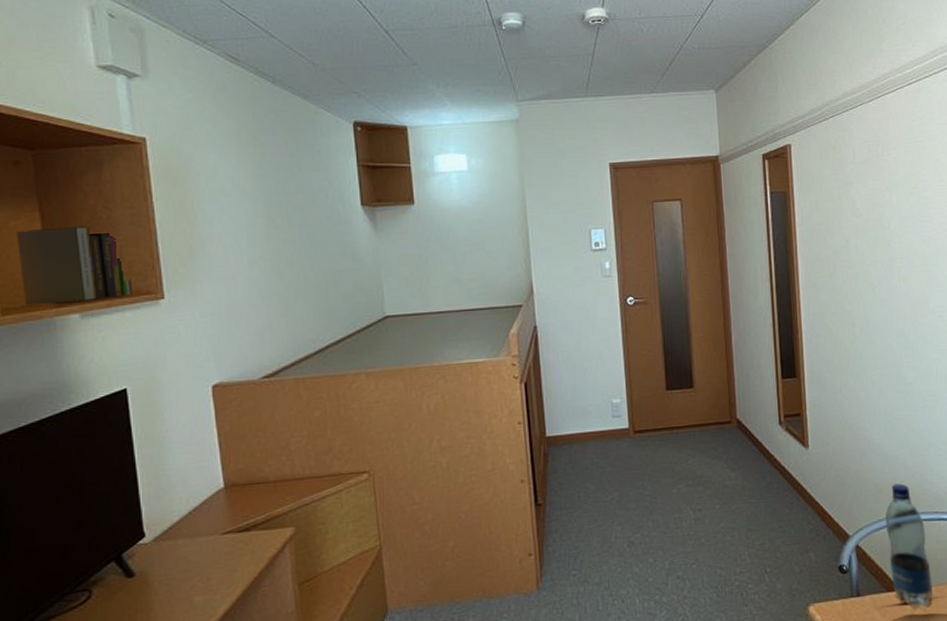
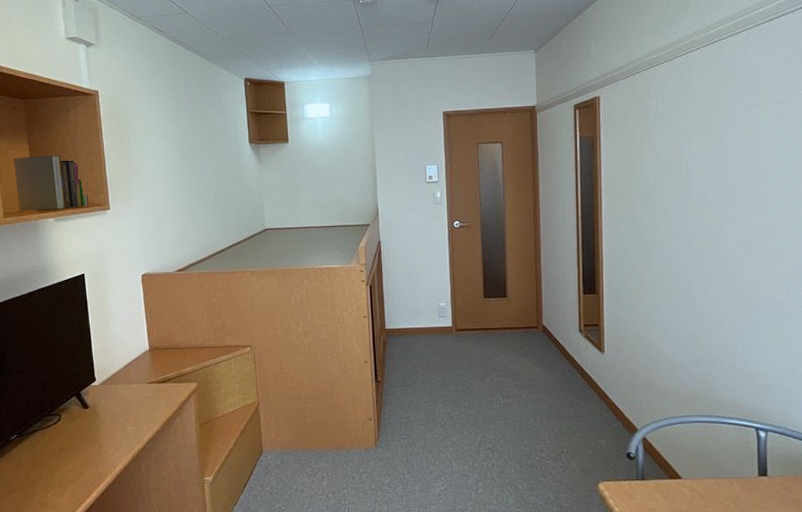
bottle: present [885,483,934,611] -> none [670,388,712,497]

